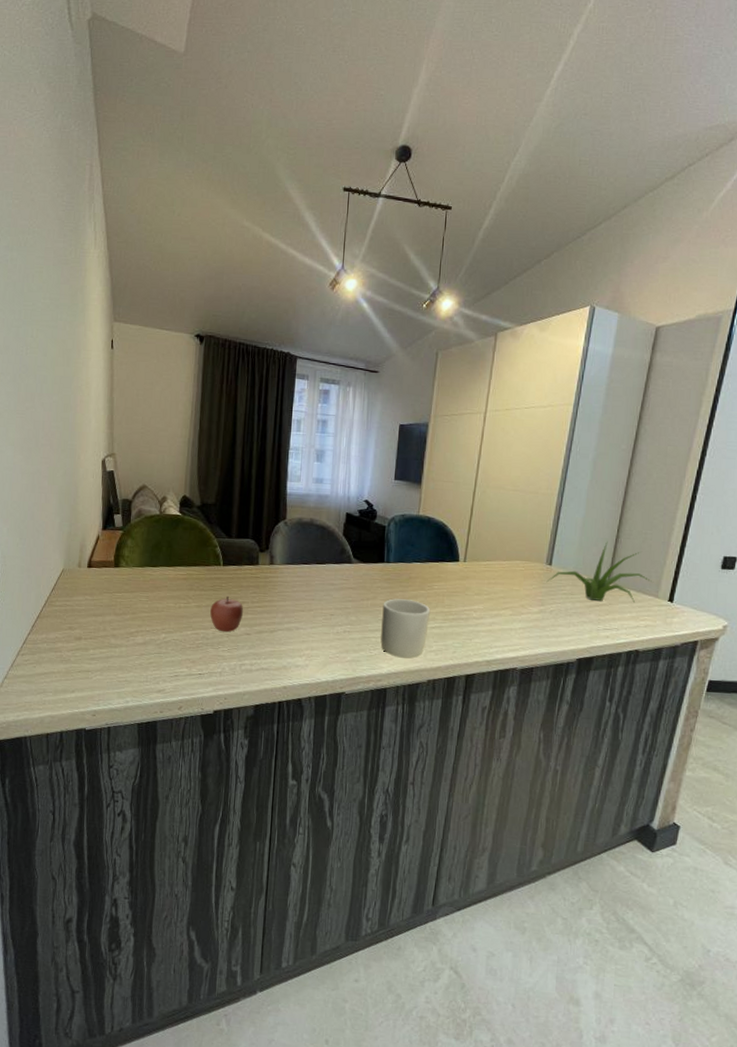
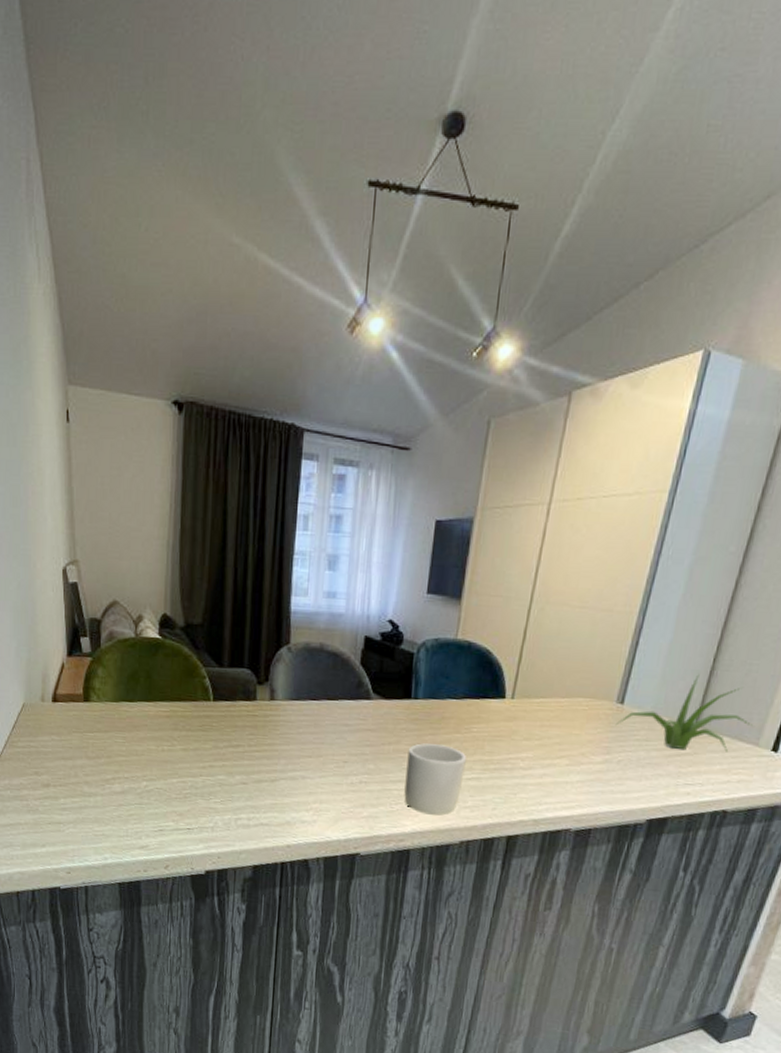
fruit: present [210,595,244,633] -> none [199,737,239,781]

